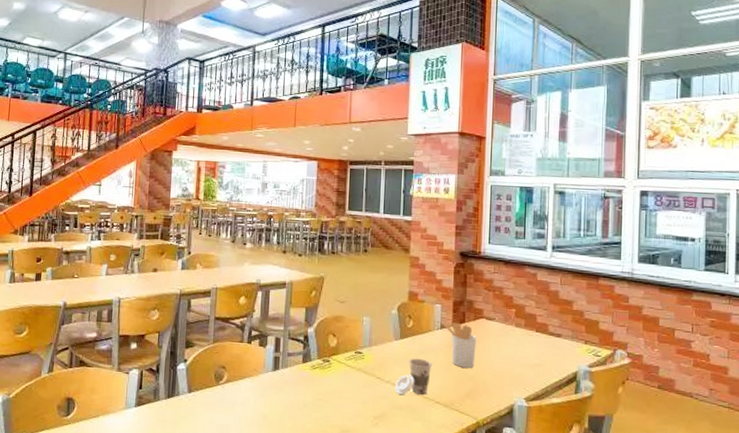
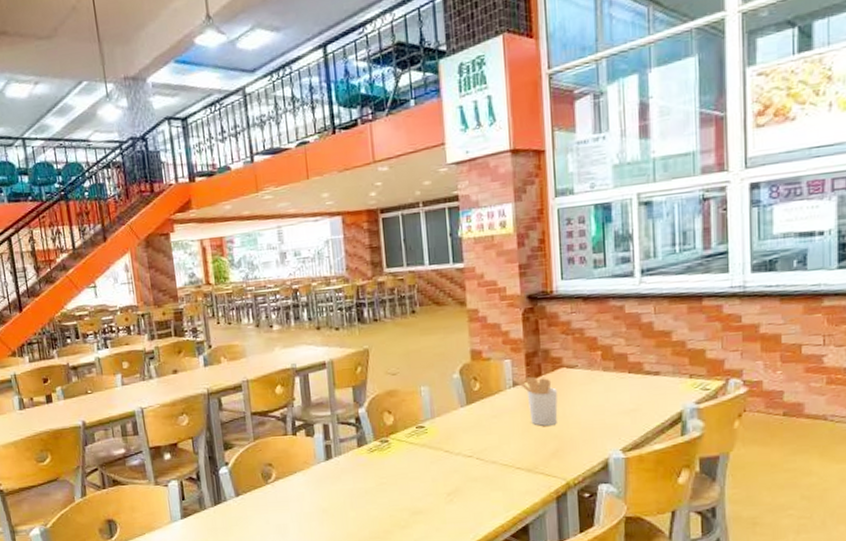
cup: present [394,358,433,396] -> none [466,423,508,467]

